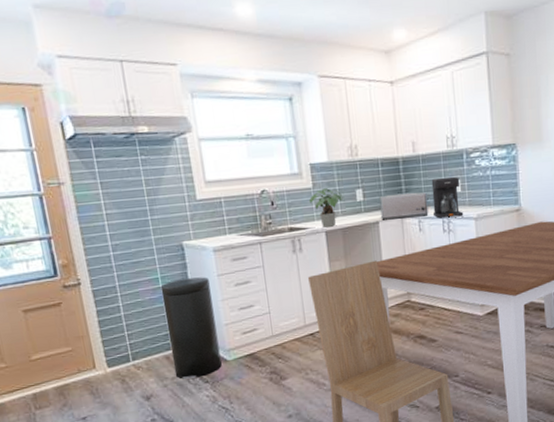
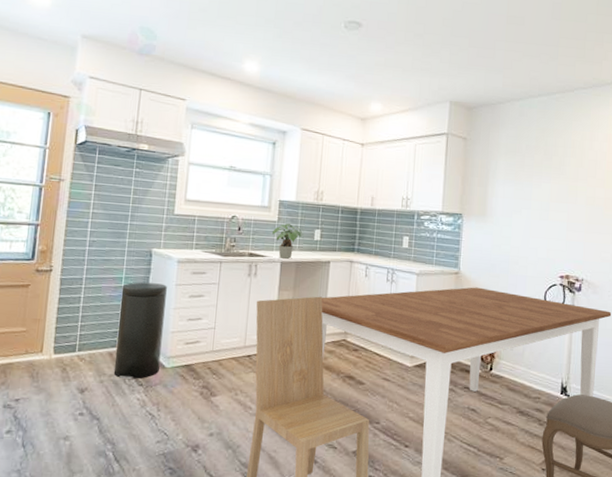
toaster: present [379,191,429,221] -> none [332,238,378,265]
coffee maker: present [431,176,464,219] -> none [379,231,409,270]

